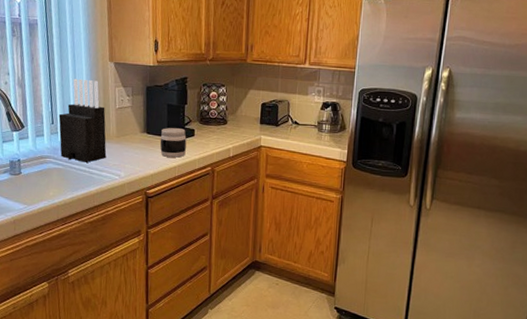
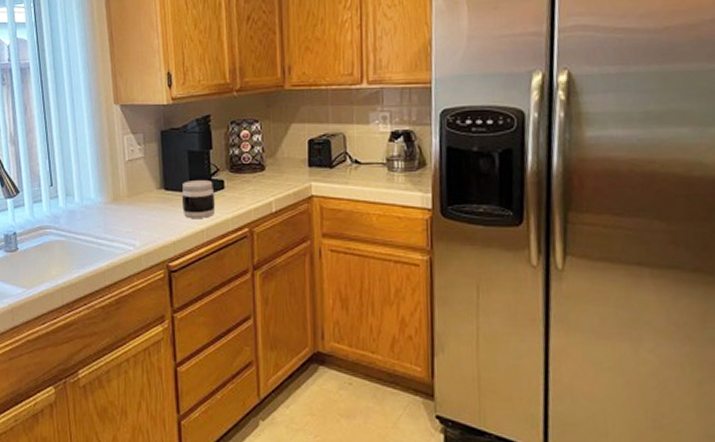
knife block: present [58,78,107,163] -> none [58,128,117,231]

